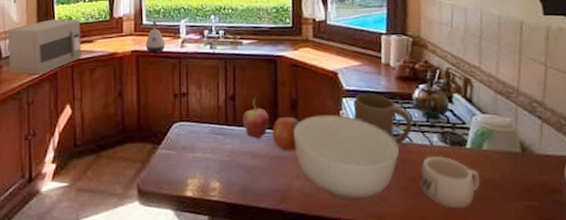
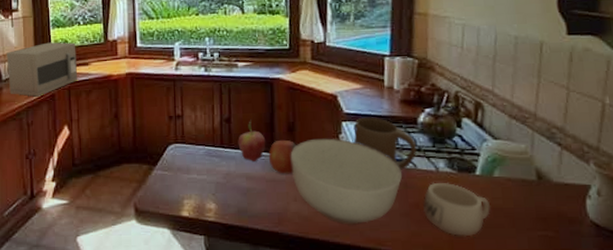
kettle: present [145,20,165,52] -> none [140,43,160,75]

